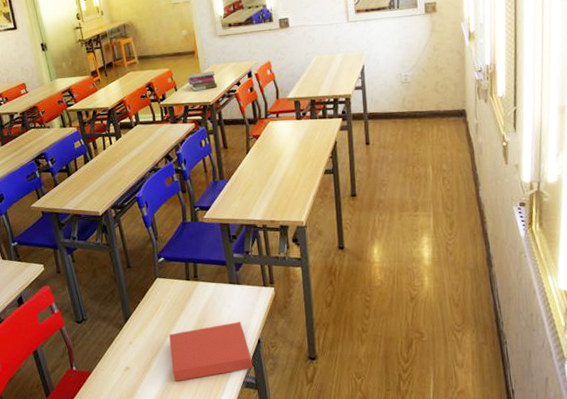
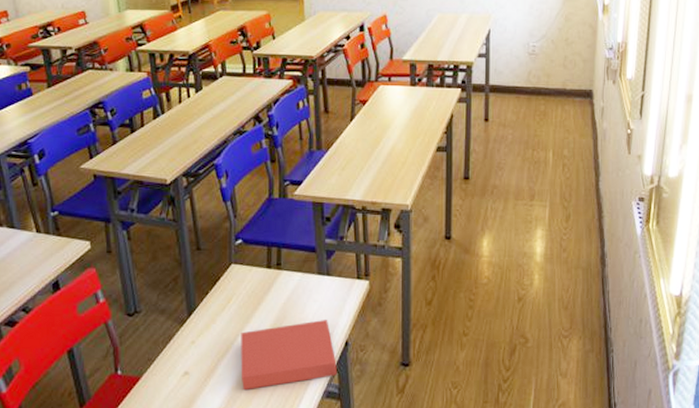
books: present [188,71,217,92] -> none [289,19,323,42]

